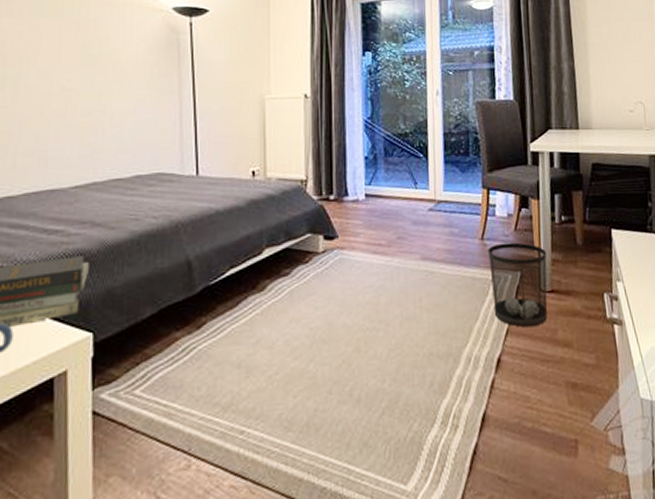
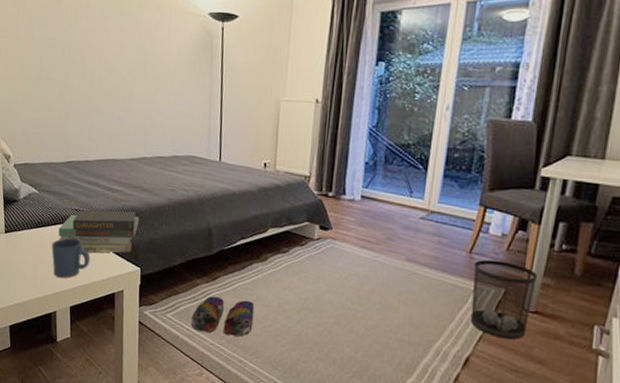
slippers: none [170,346,255,404] -> present [191,296,255,337]

